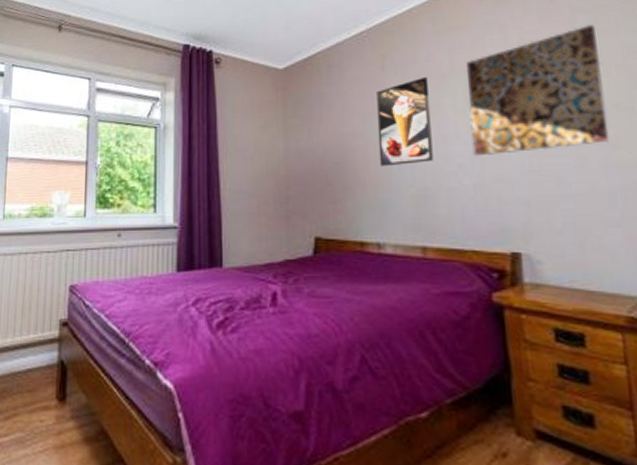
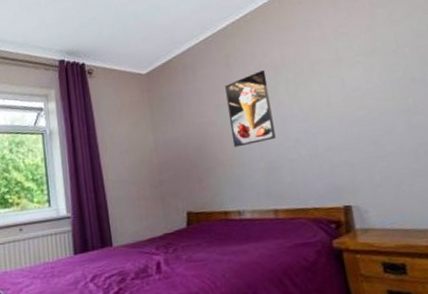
wall art: present [466,25,610,157] -> none [294,16,410,132]

